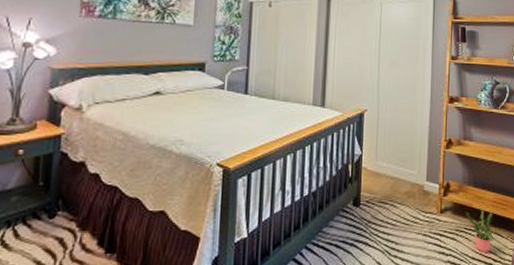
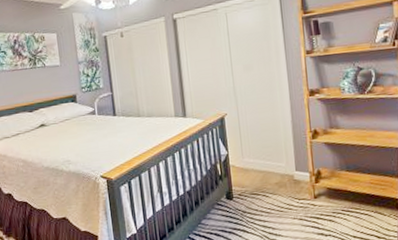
potted plant: present [465,210,493,253] -> none [340,192,374,231]

